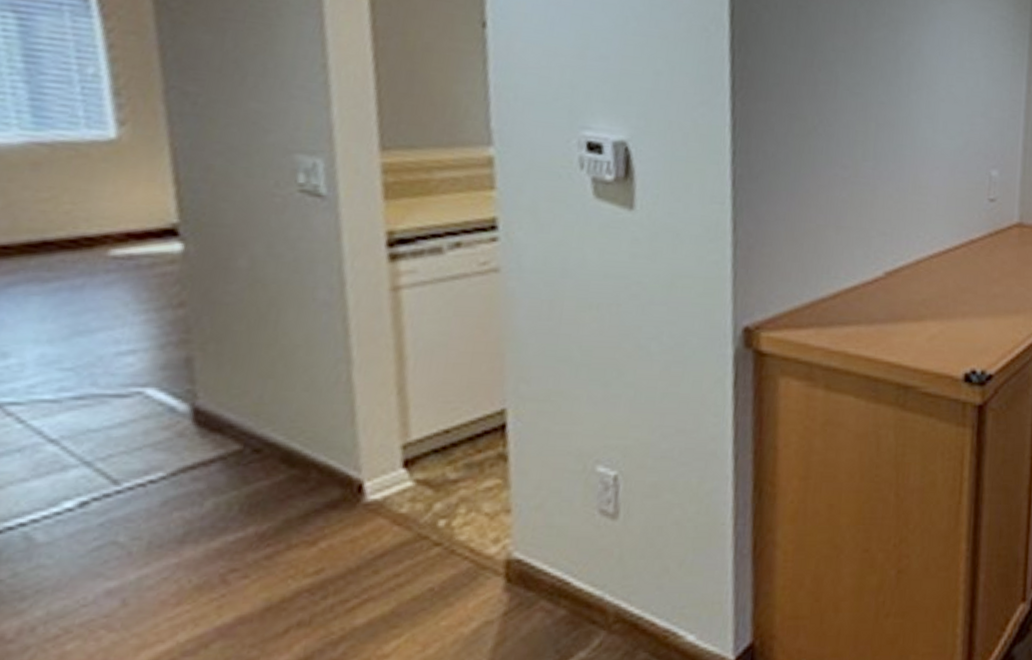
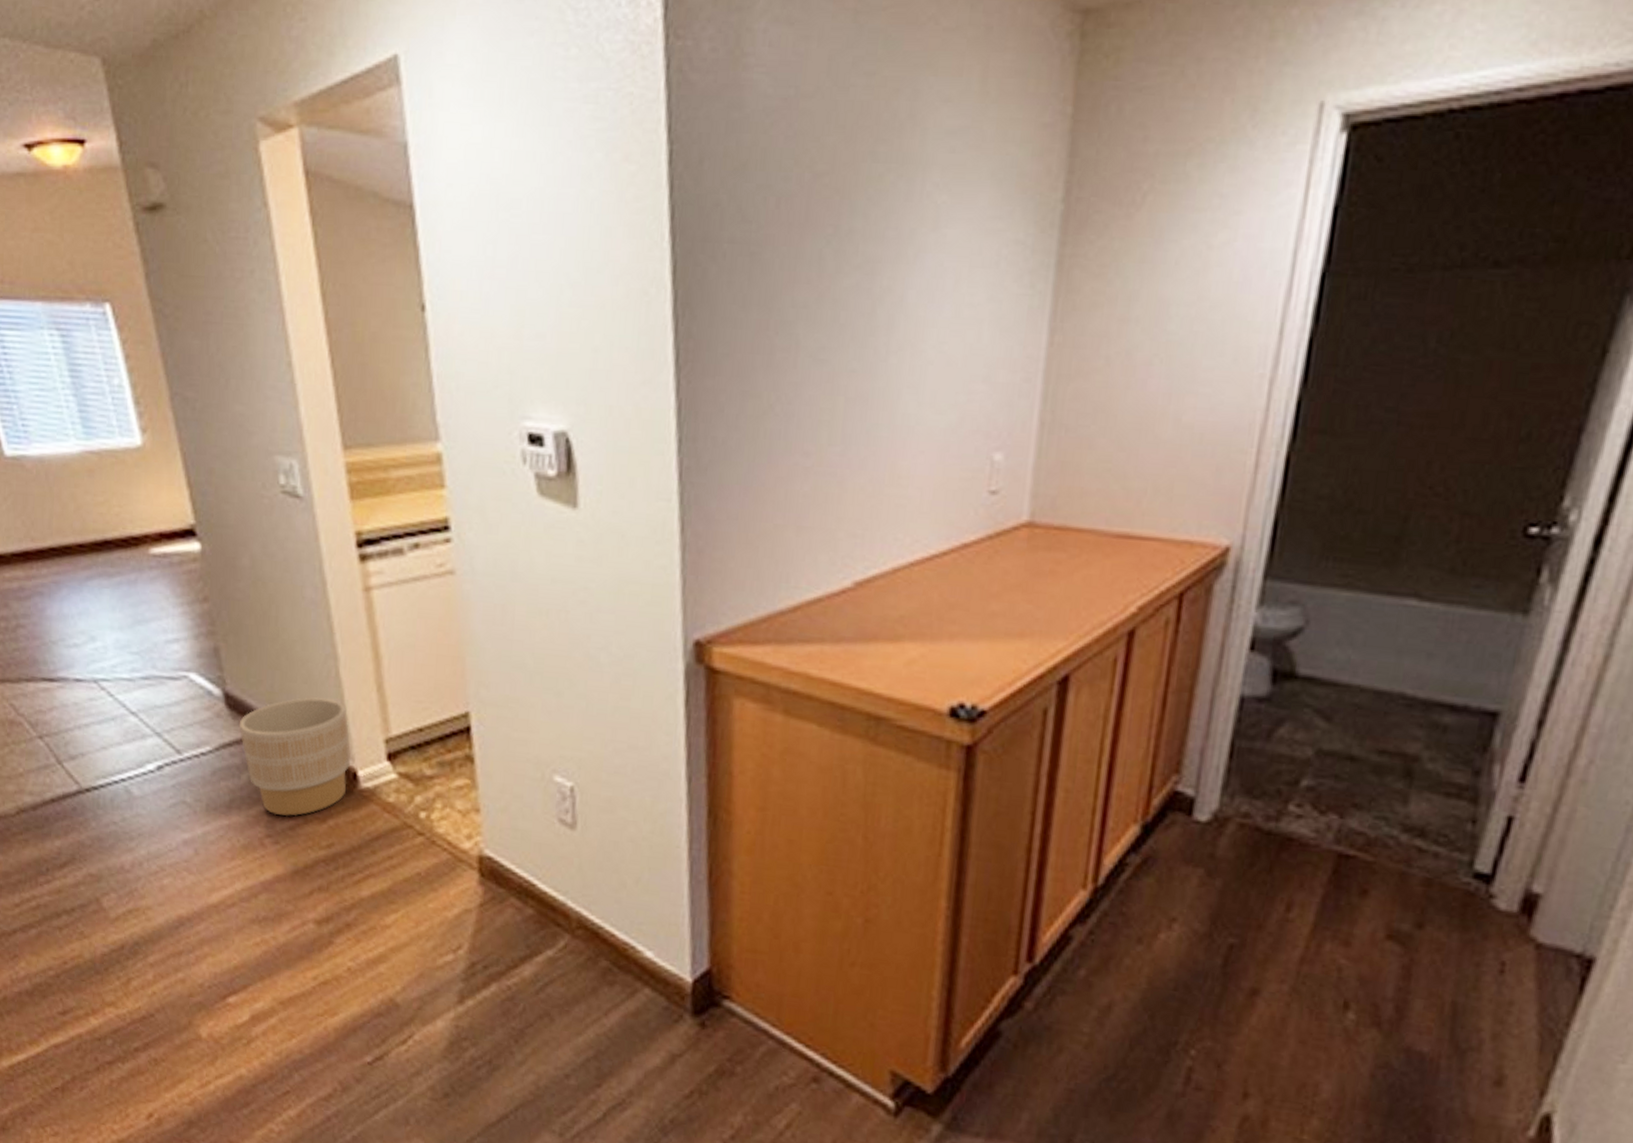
planter: none [208,406,358,545] -> present [238,697,351,817]

